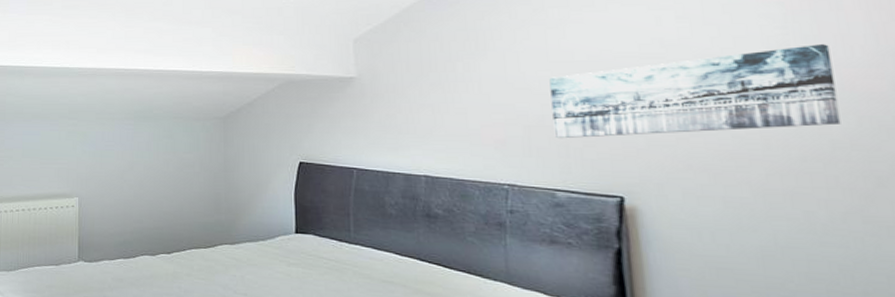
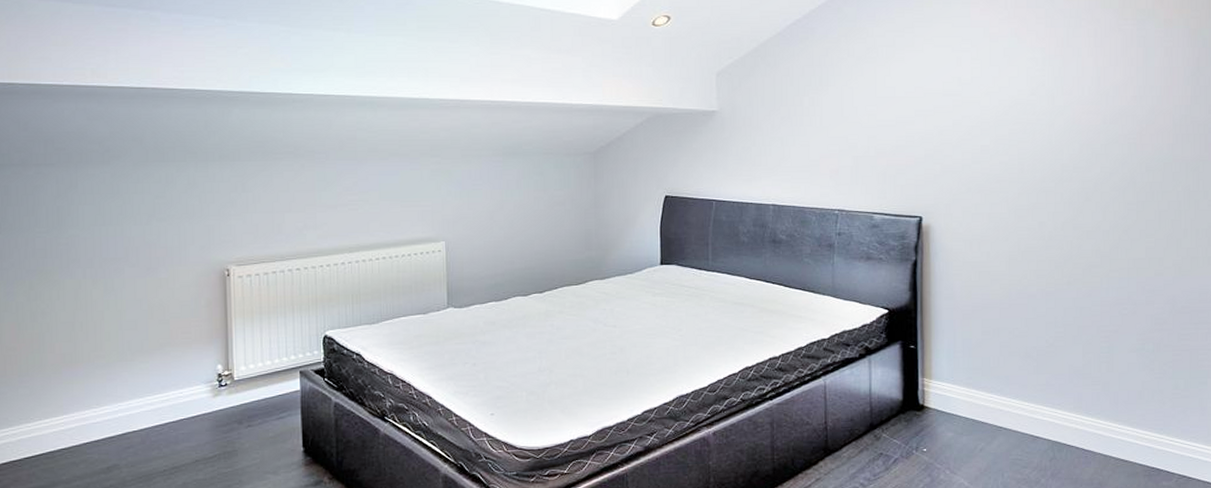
wall art: present [549,44,841,139] -> none [875,85,1069,168]

